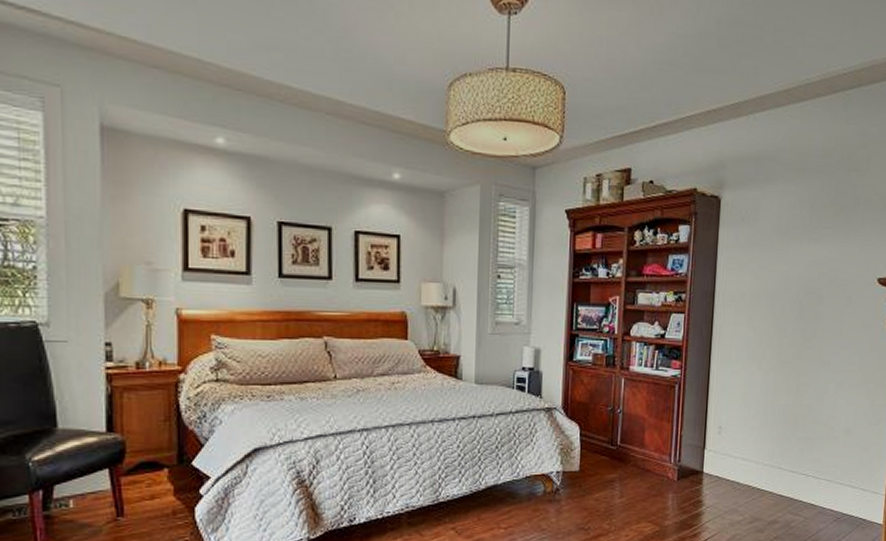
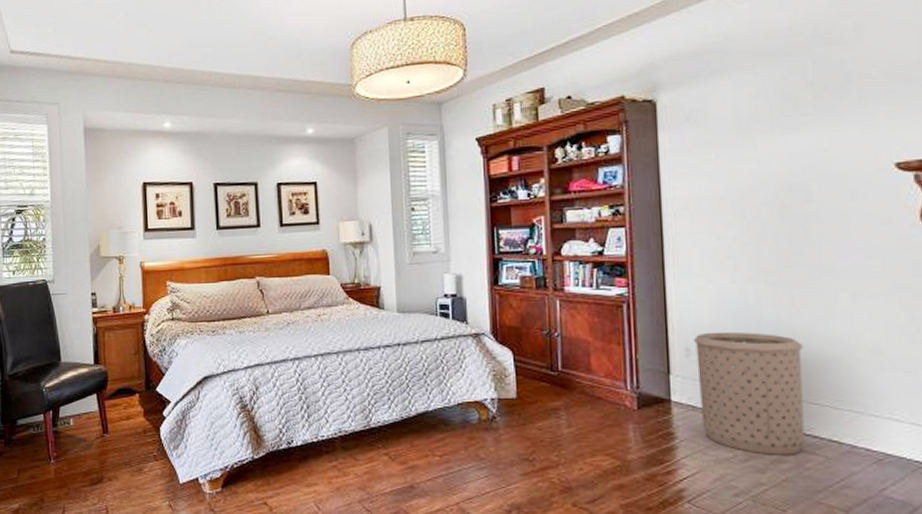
laundry basket: none [724,412,801,517] -> present [694,331,805,455]

